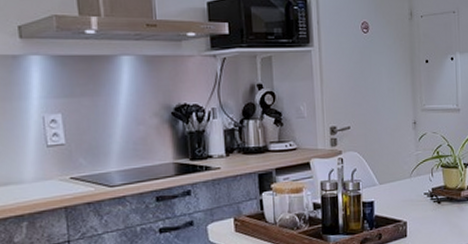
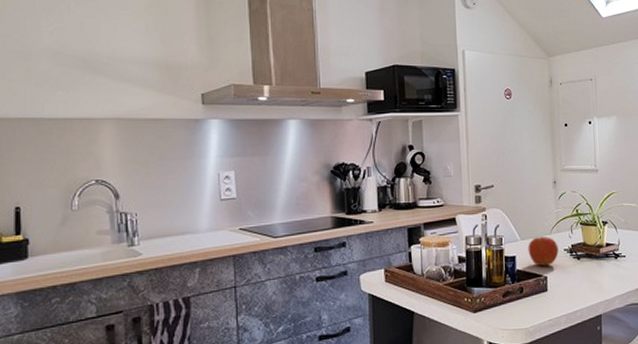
fruit: none [386,179,419,212] -> present [528,236,559,267]

